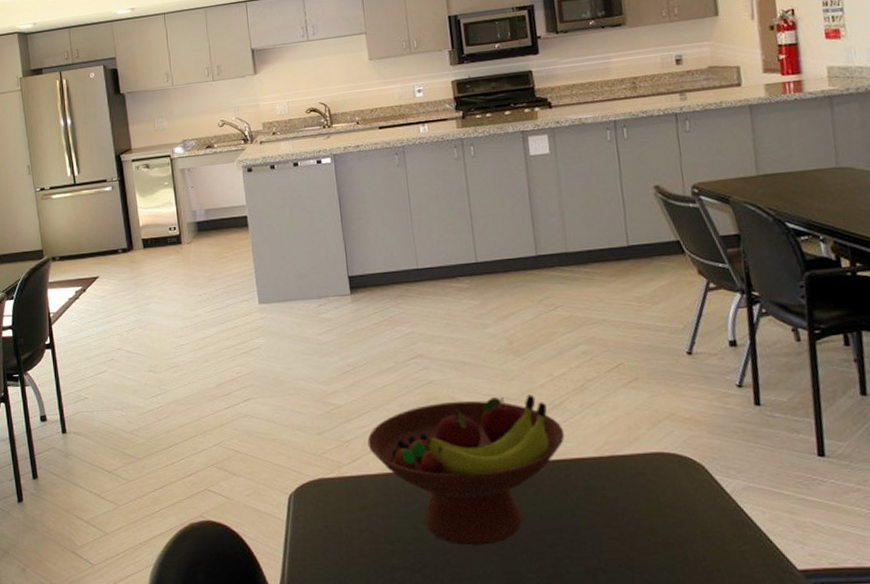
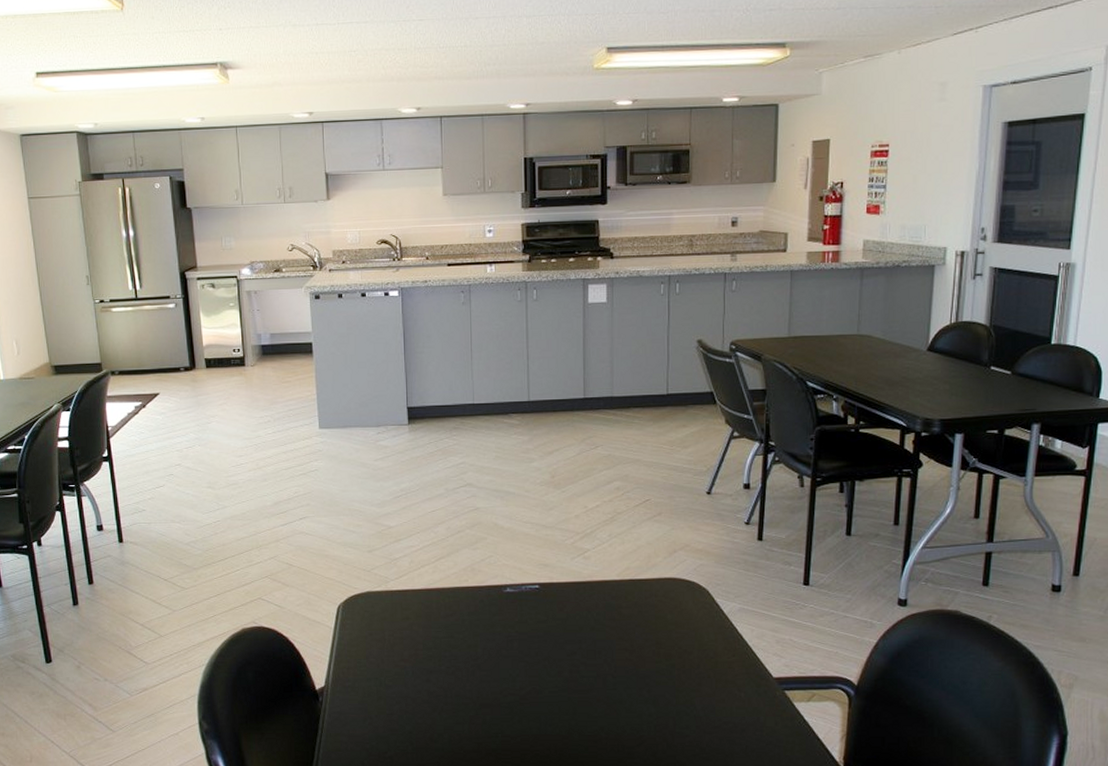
fruit bowl: present [367,394,565,546] -> none [414,523,592,653]

